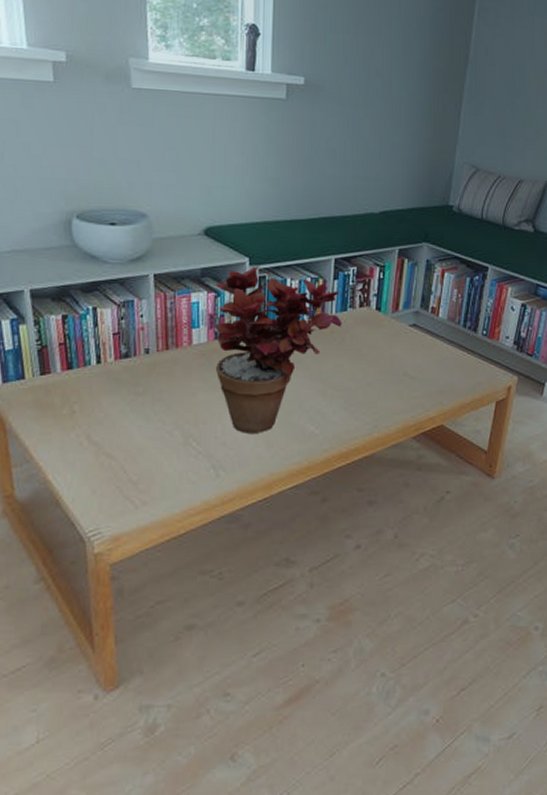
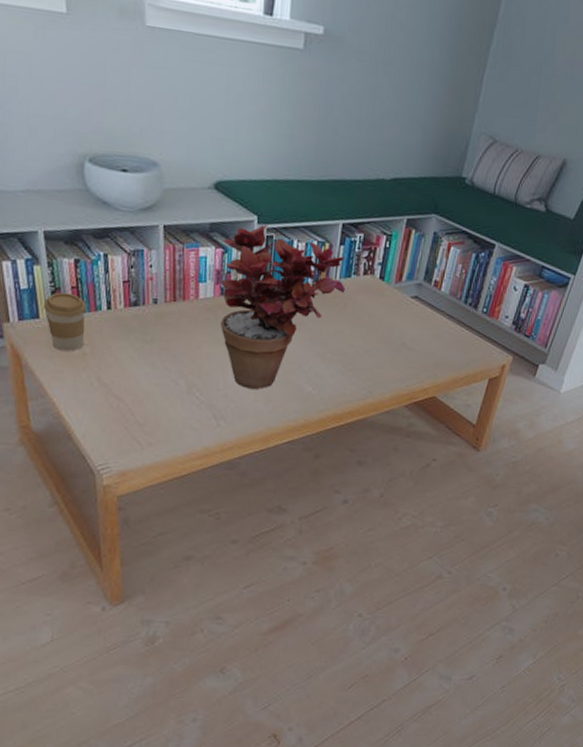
coffee cup: none [30,350,75,410] -> present [44,292,87,351]

